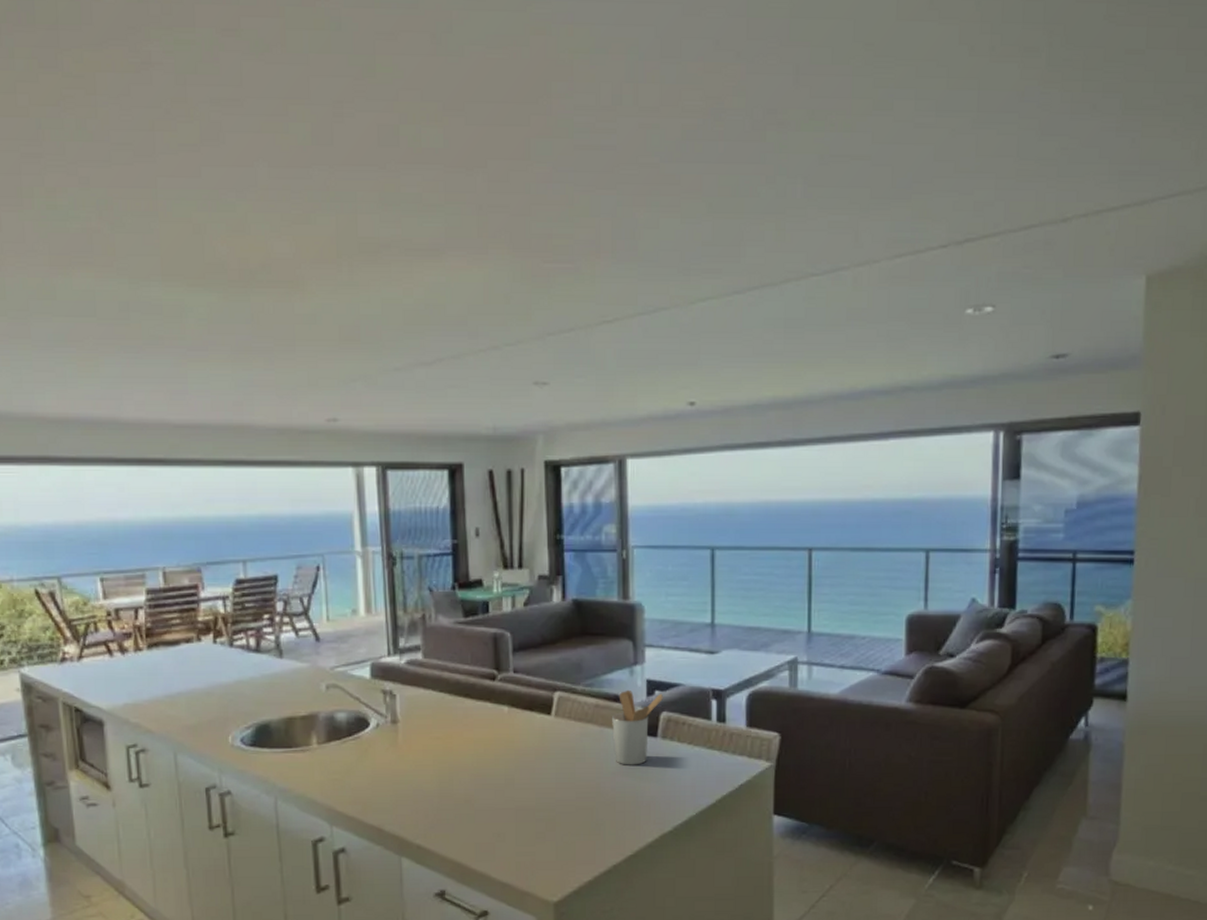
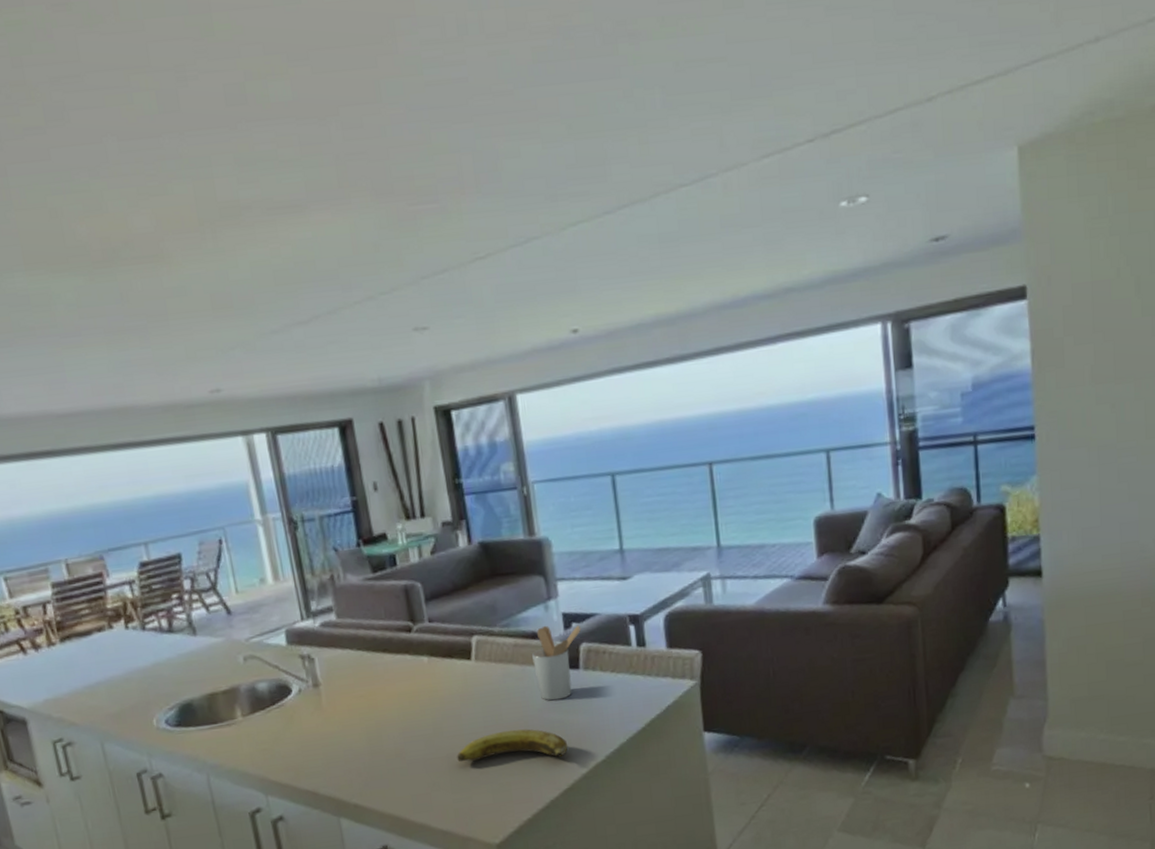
banana: none [525,789,637,823] -> present [457,729,568,762]

